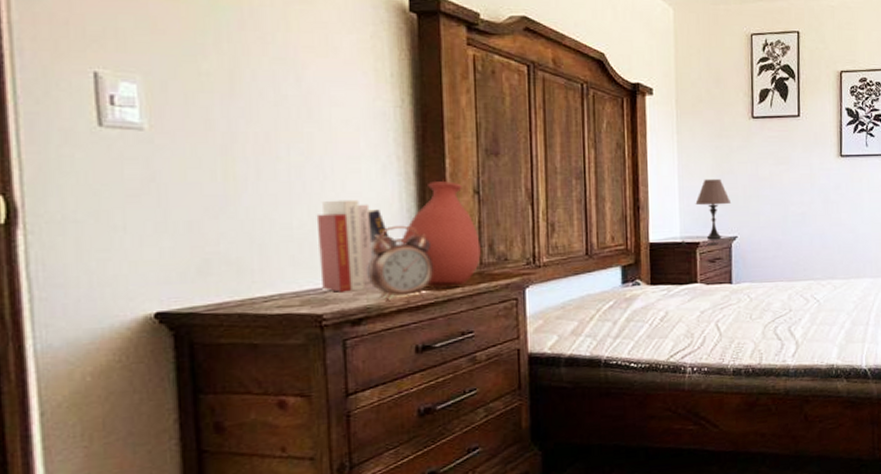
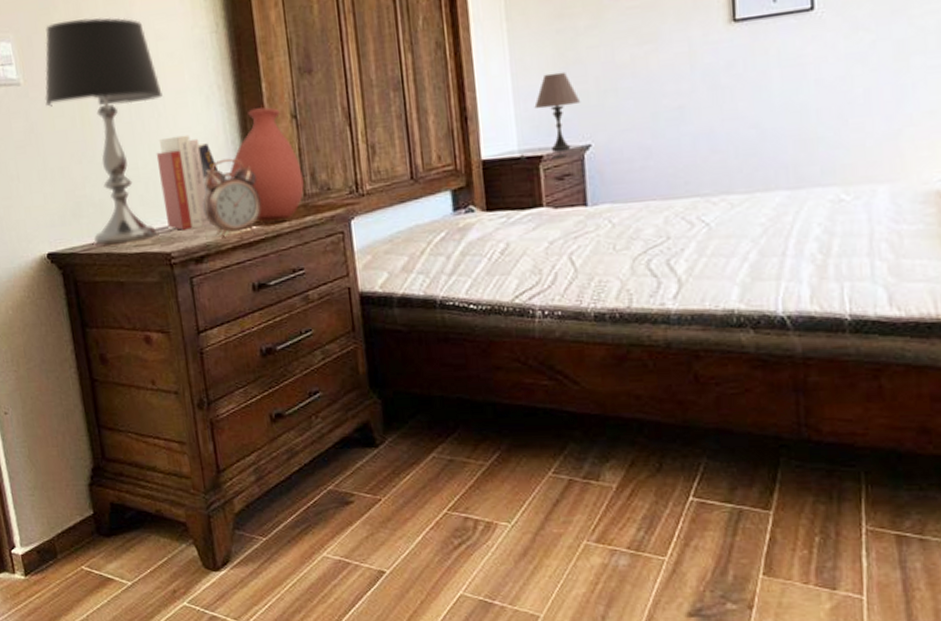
table lamp: none [176,71,331,307] -> present [44,17,163,247]

